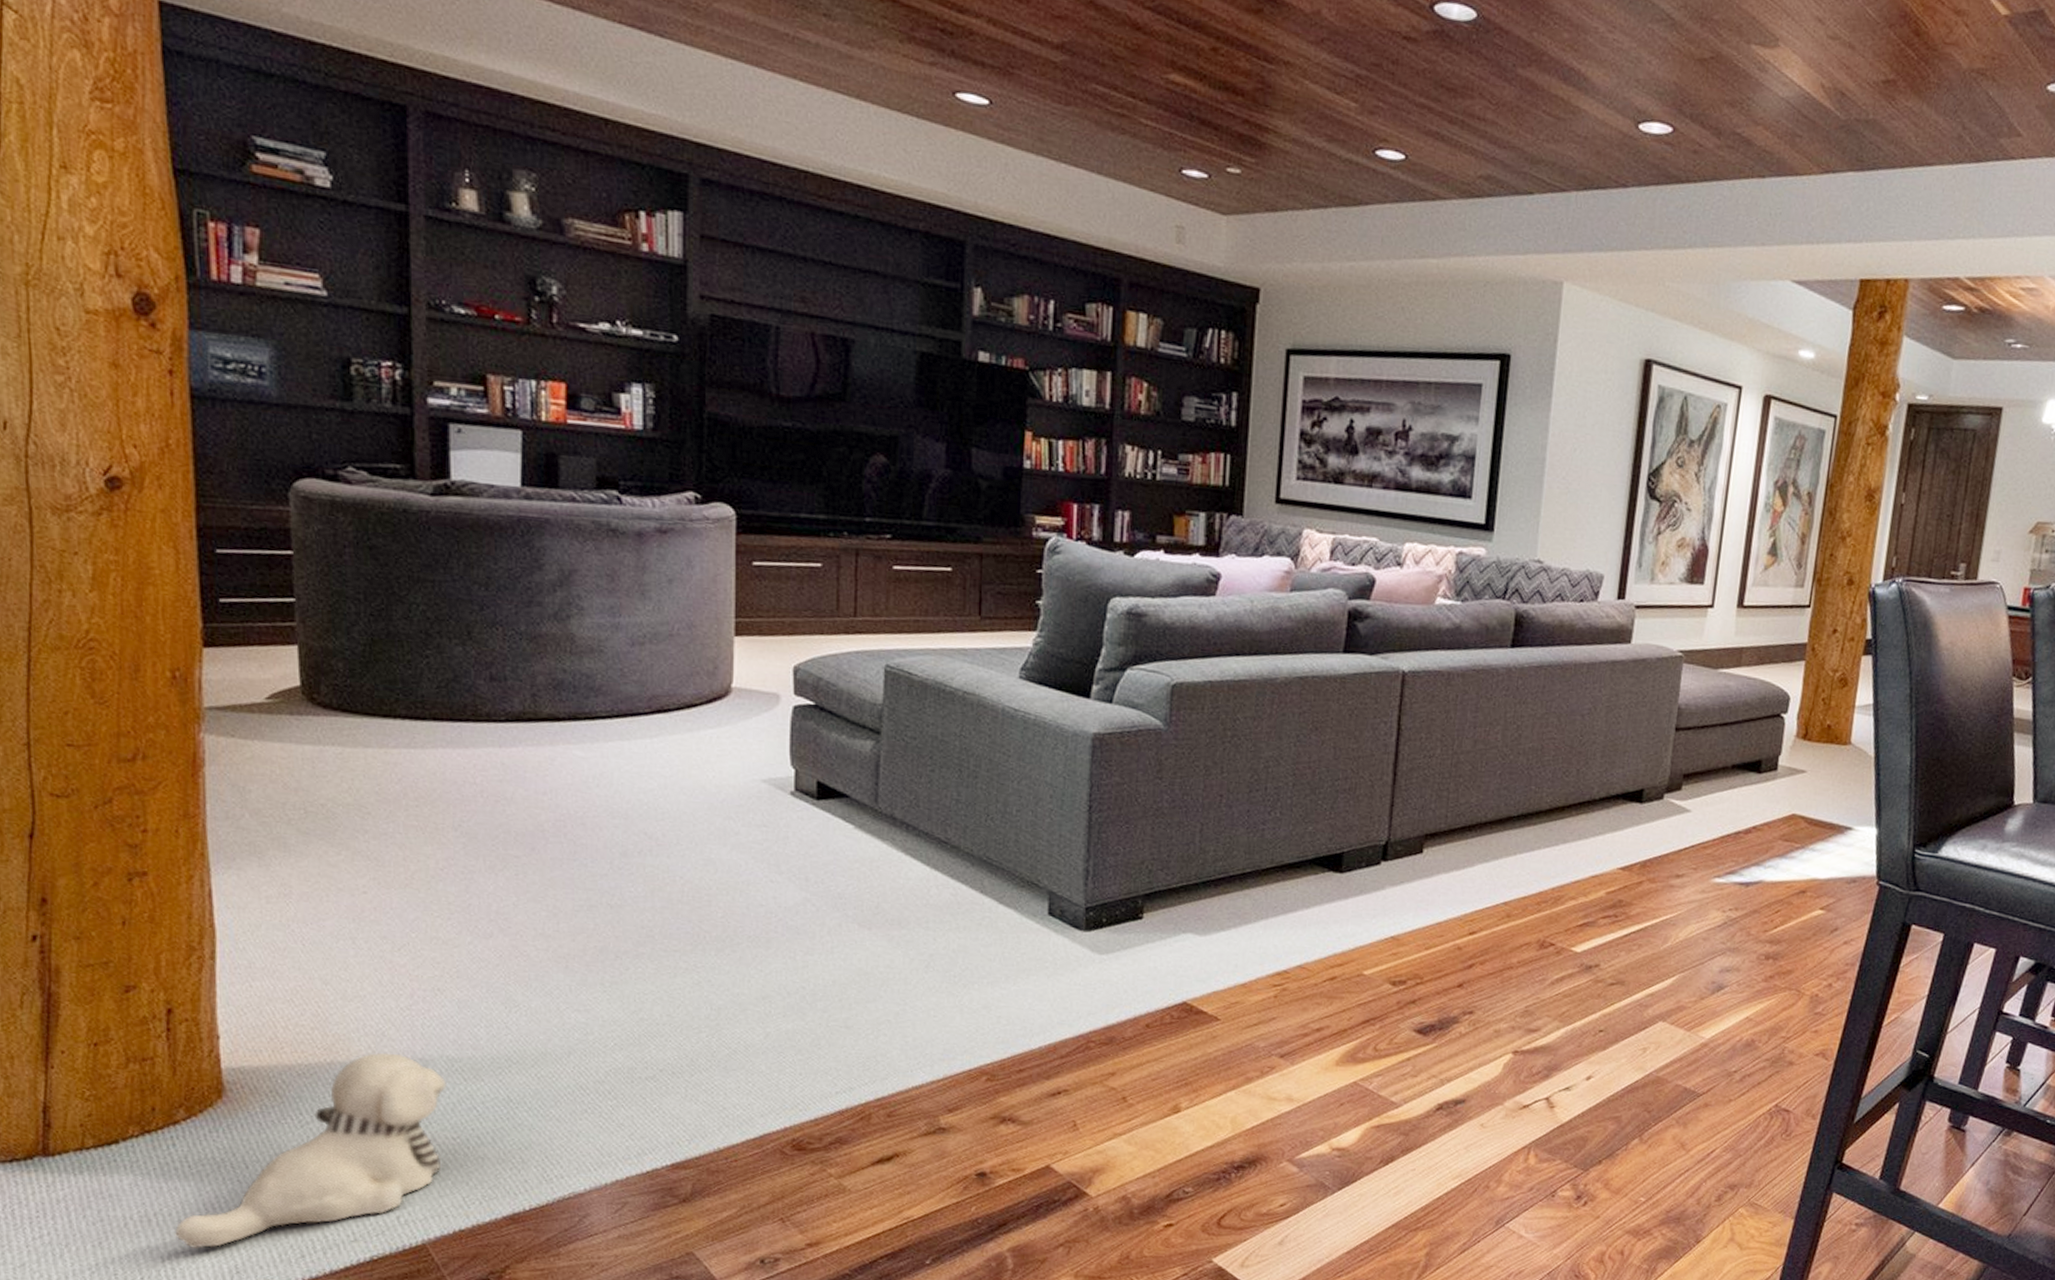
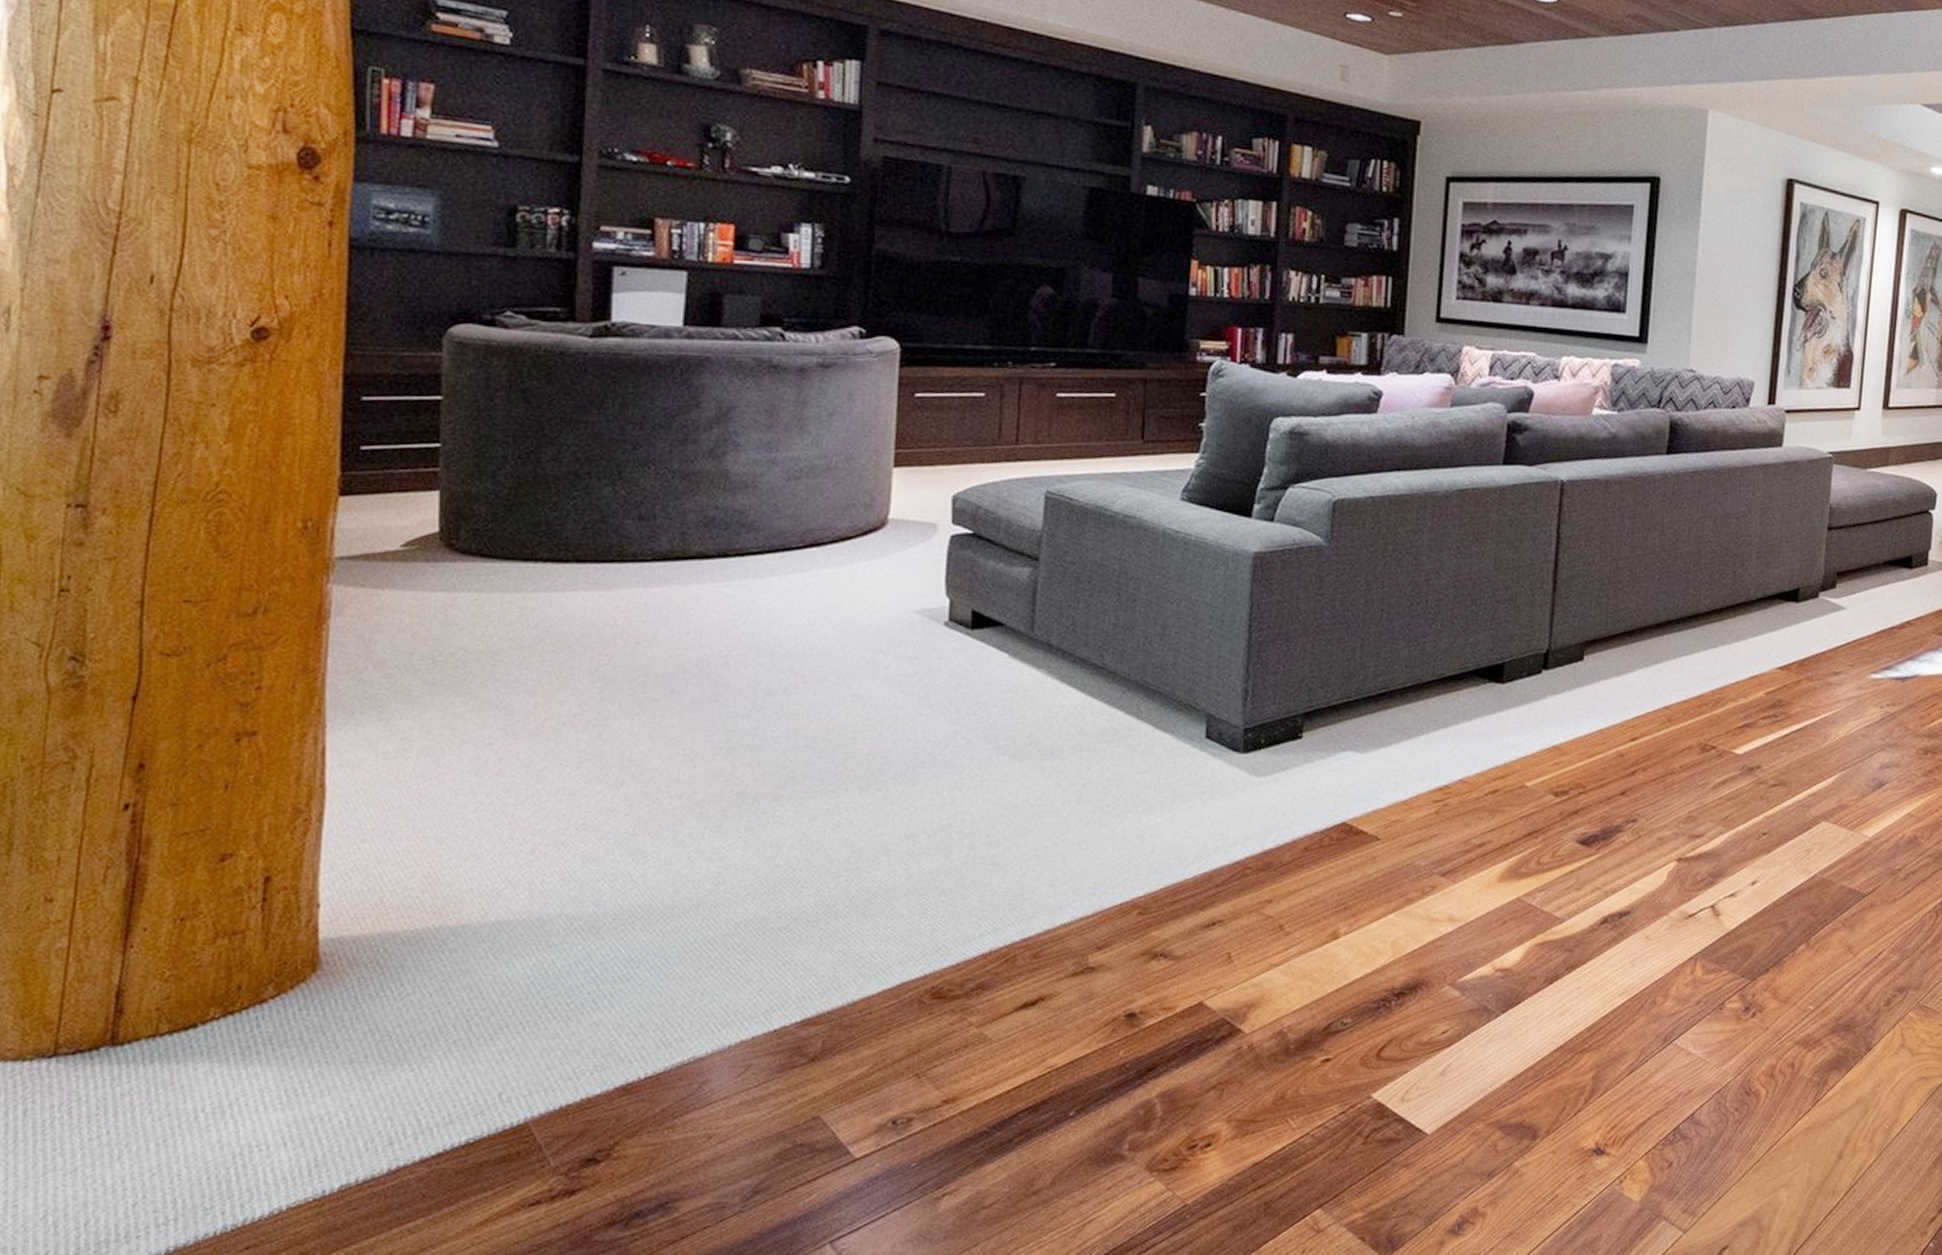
plush toy: present [175,1052,447,1248] -> none [250,913,564,1141]

